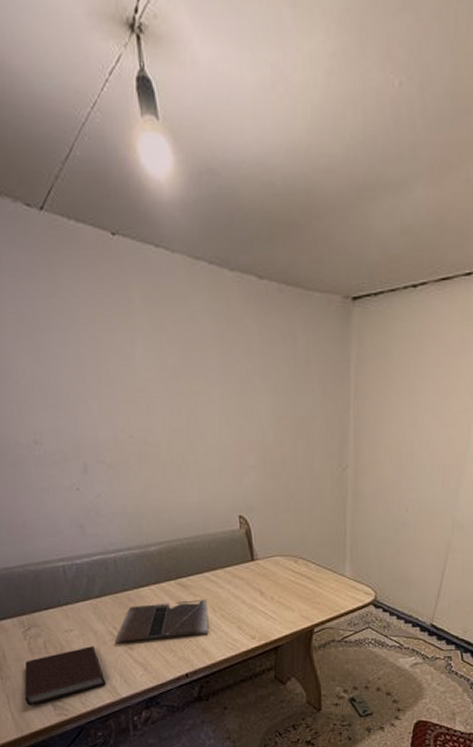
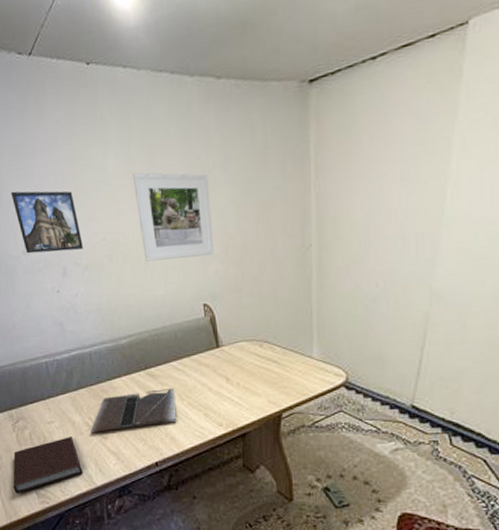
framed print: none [18,369,107,445] -> present [10,191,83,254]
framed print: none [165,368,252,466] -> present [133,172,215,262]

